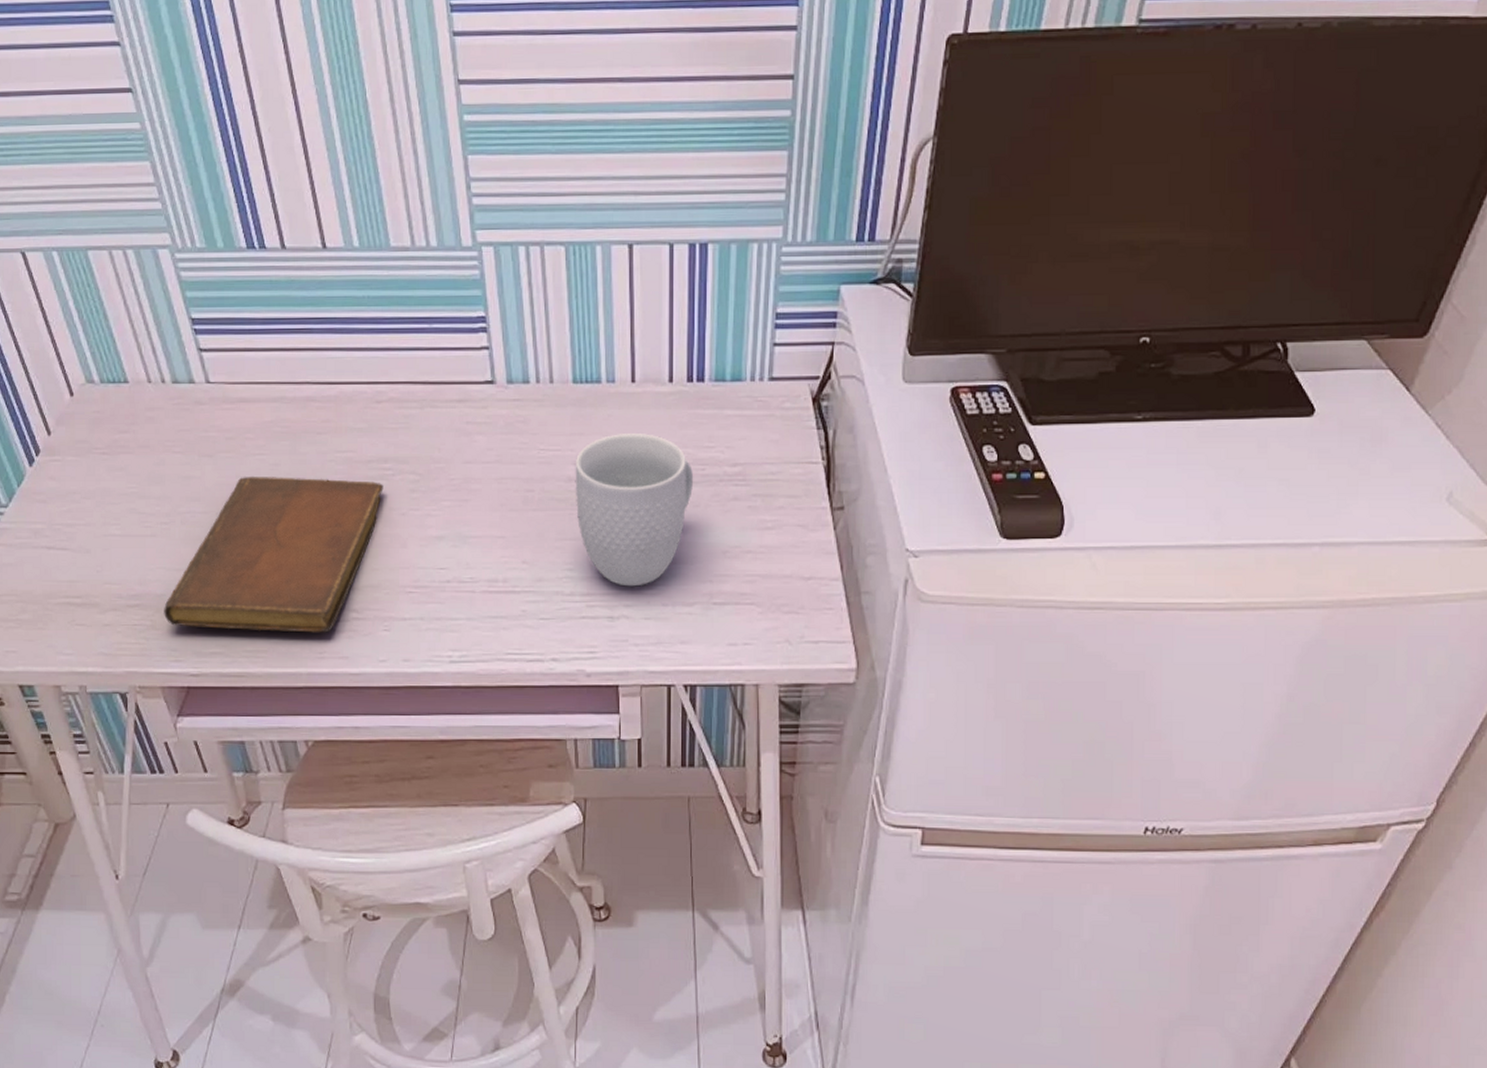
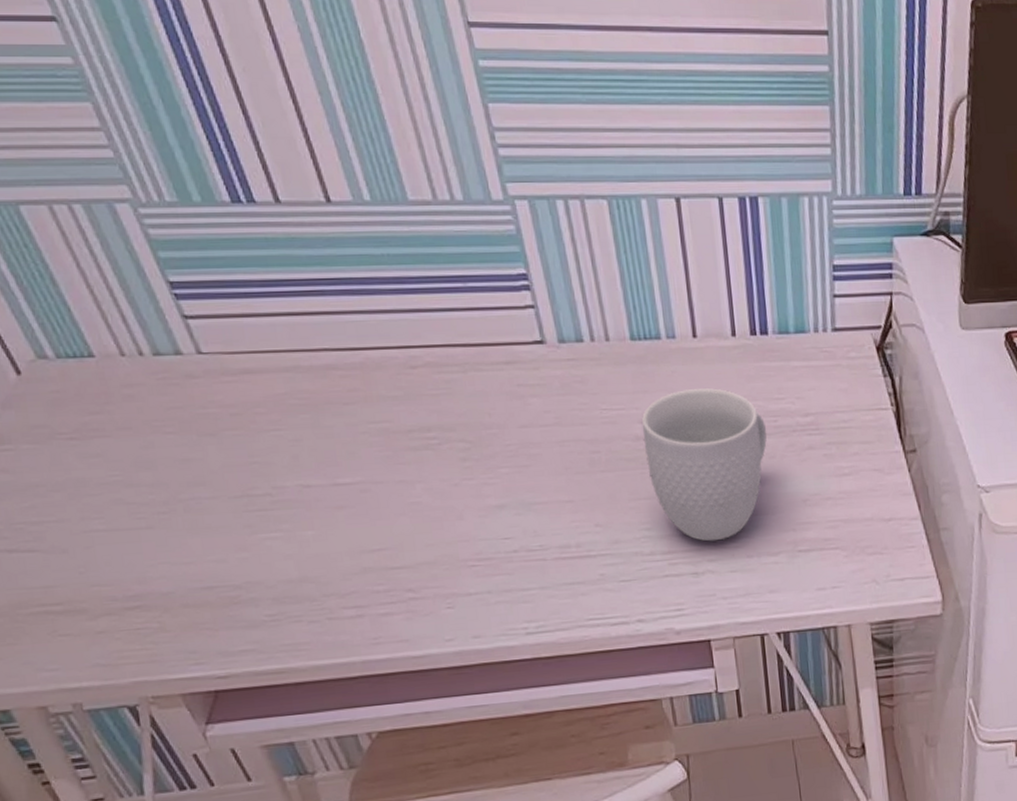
notebook: present [164,476,384,633] -> none [173,452,430,626]

